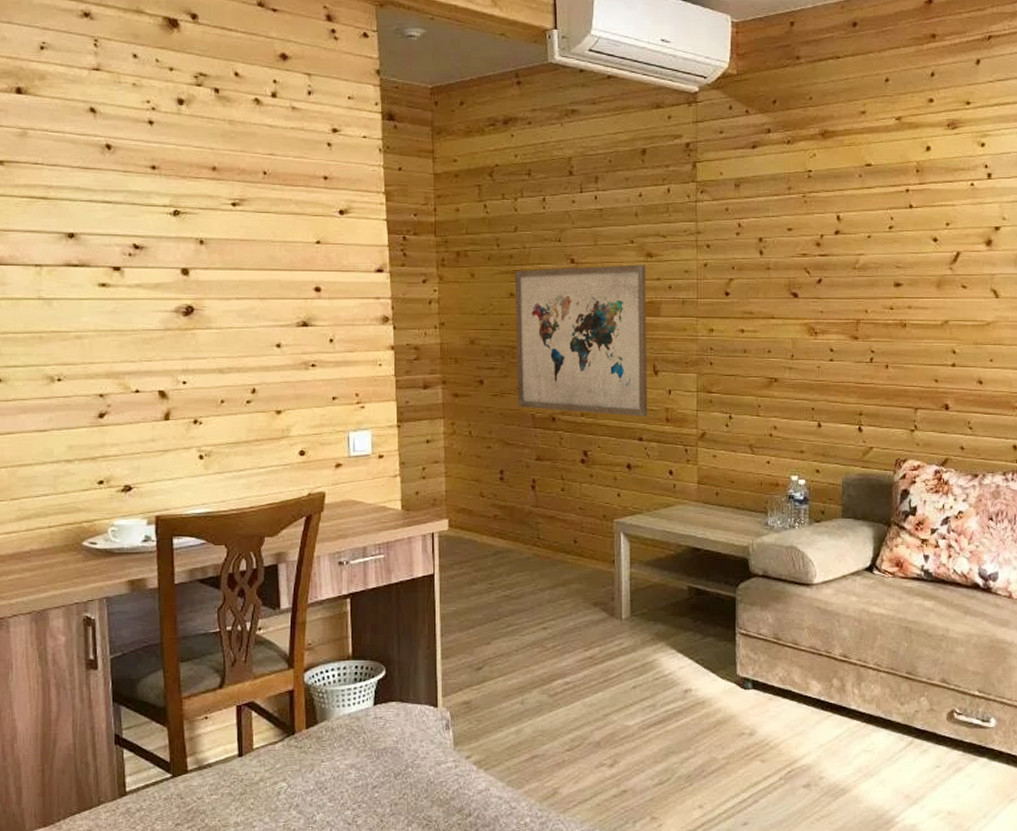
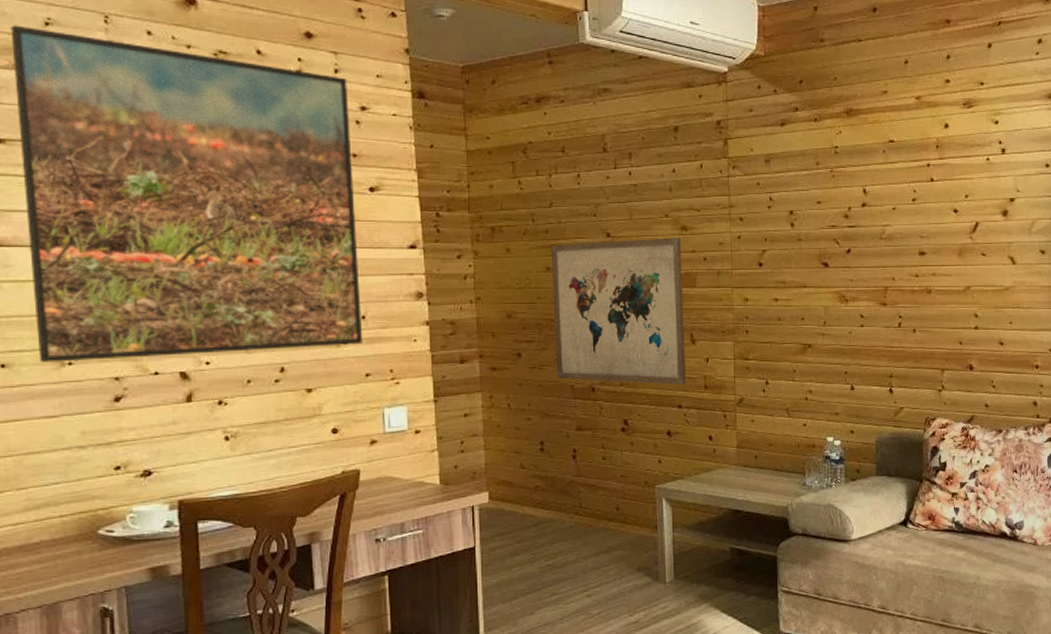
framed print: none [9,49,330,378] -> present [11,25,363,363]

